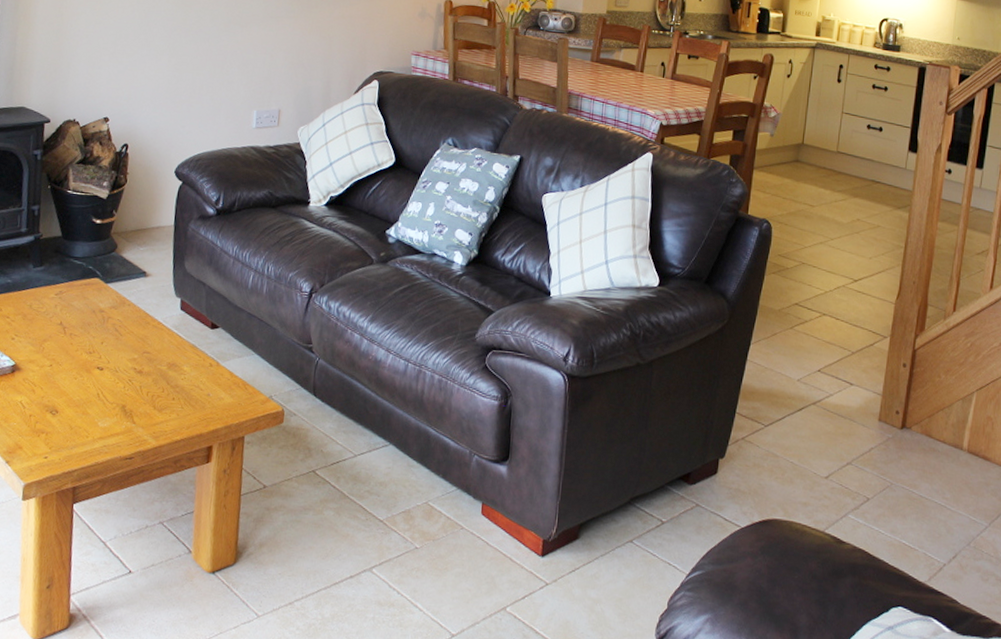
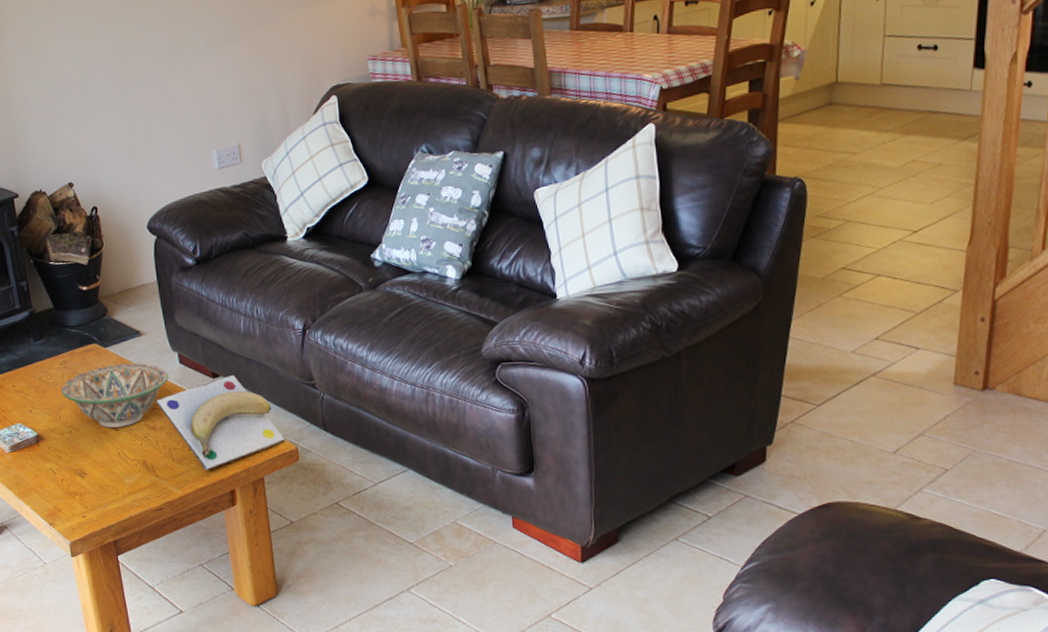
decorative bowl: none [50,302,167,367] -> present [61,363,169,428]
banana: none [147,327,273,423] -> present [155,374,286,470]

